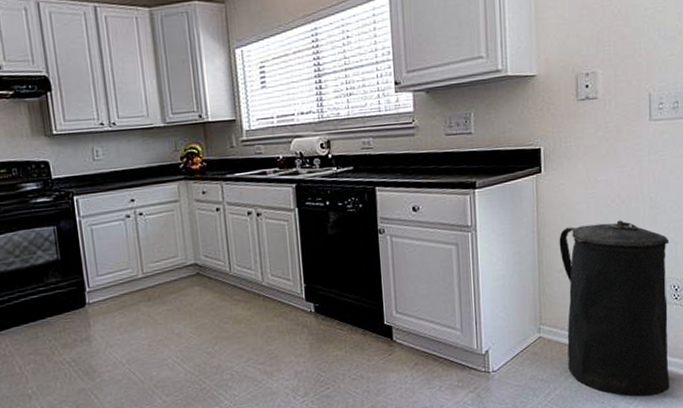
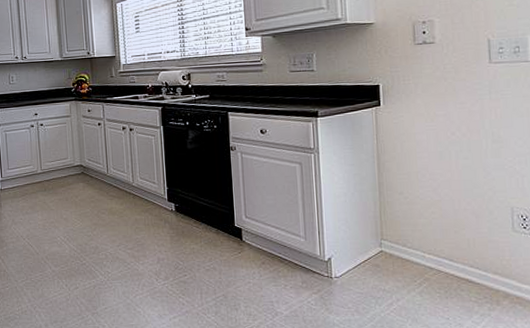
trash can: present [559,220,670,397] -> none [399,151,521,319]

